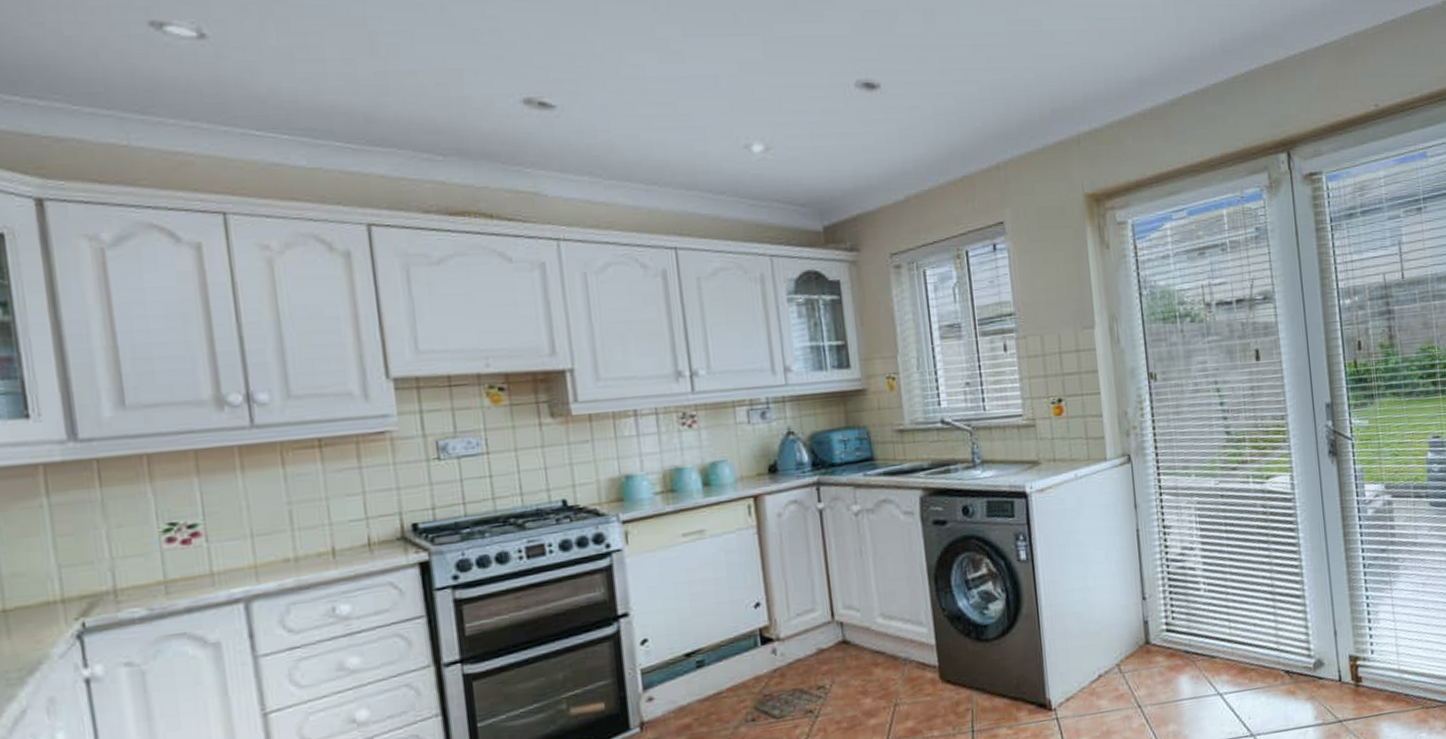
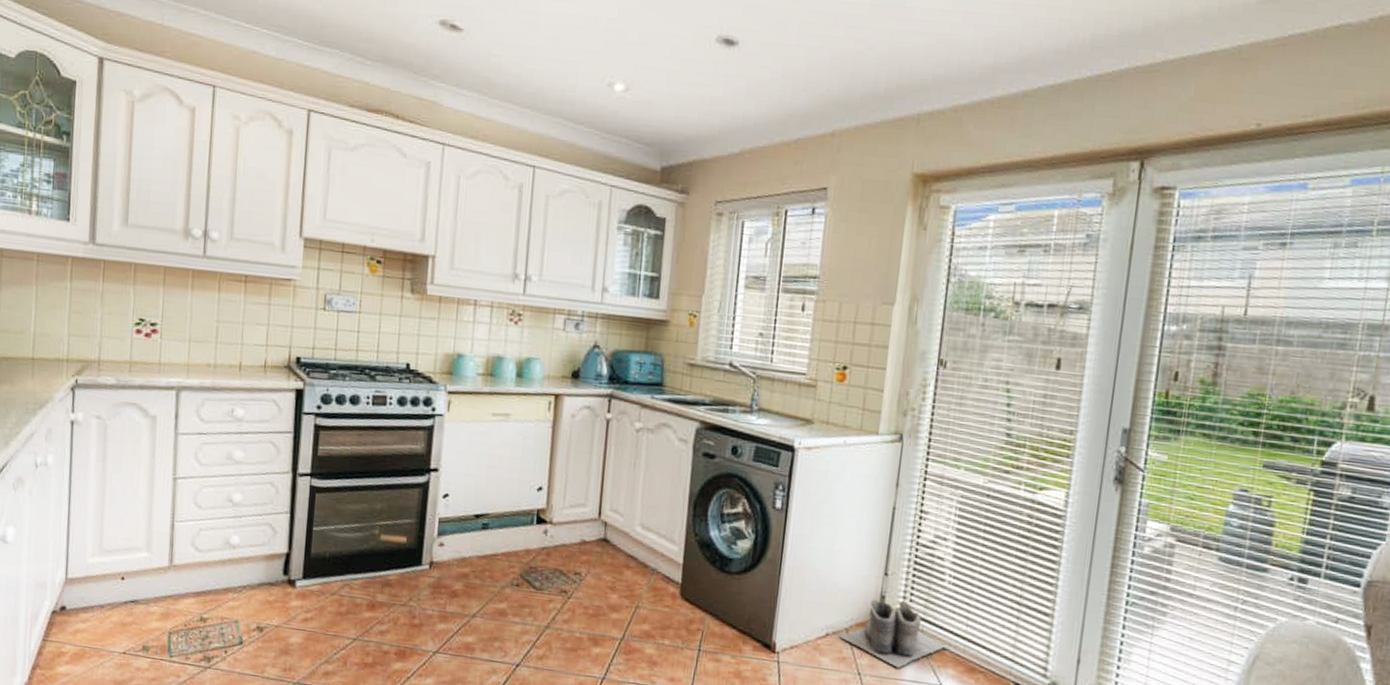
boots: none [1111,621,1215,690] -> present [838,599,946,668]

